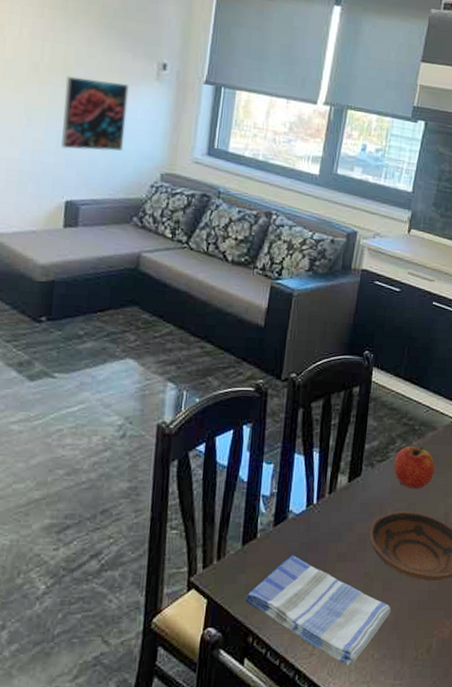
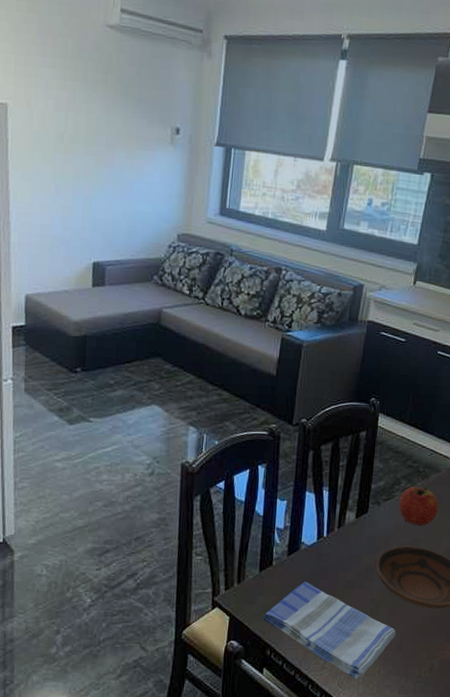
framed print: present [61,76,129,151] -> none [87,144,146,214]

